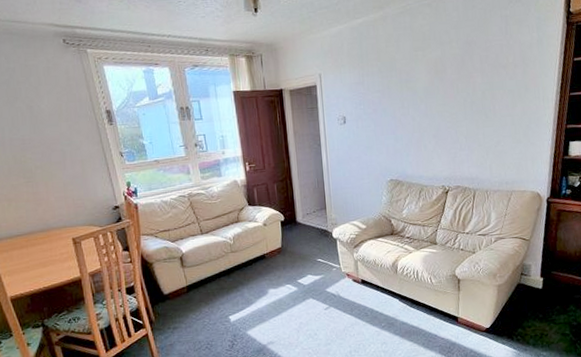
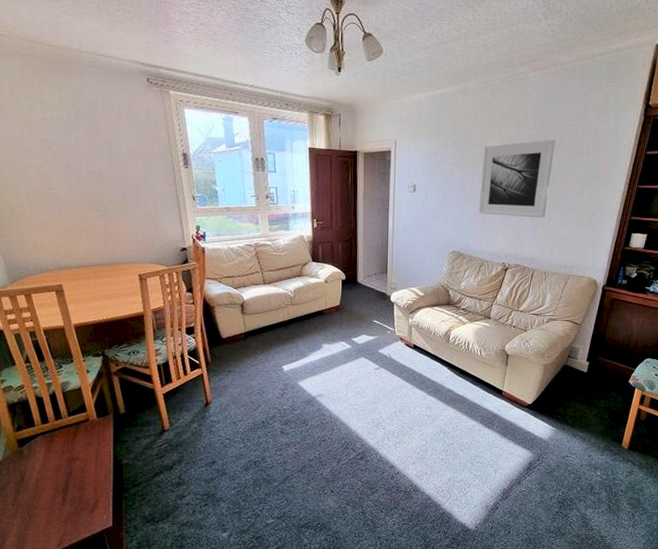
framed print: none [409,56,481,139] -> present [478,139,555,218]

